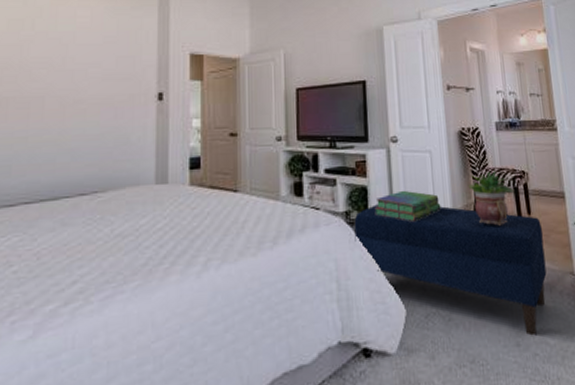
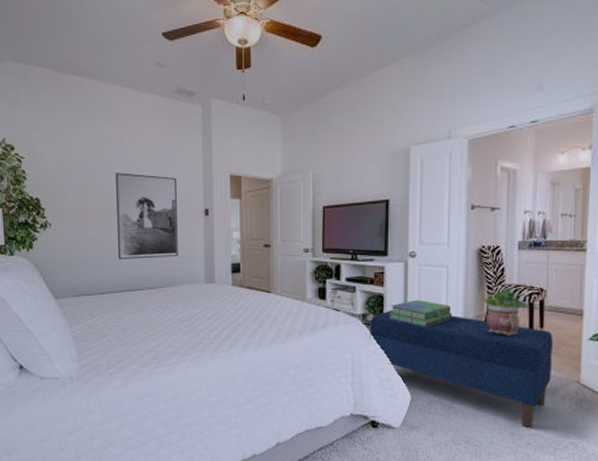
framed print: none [40,50,124,158] -> present [116,173,178,259]

